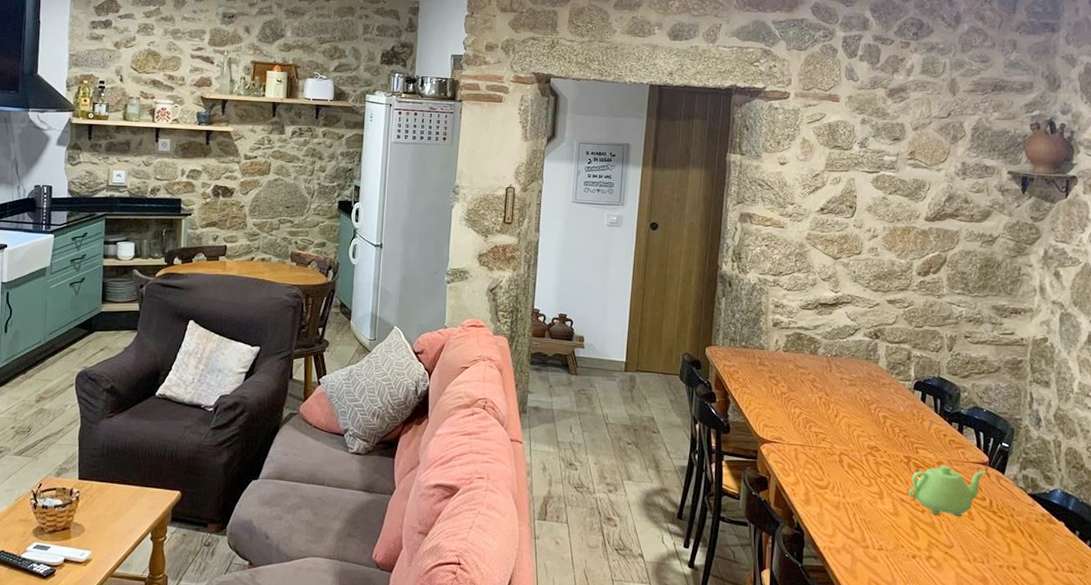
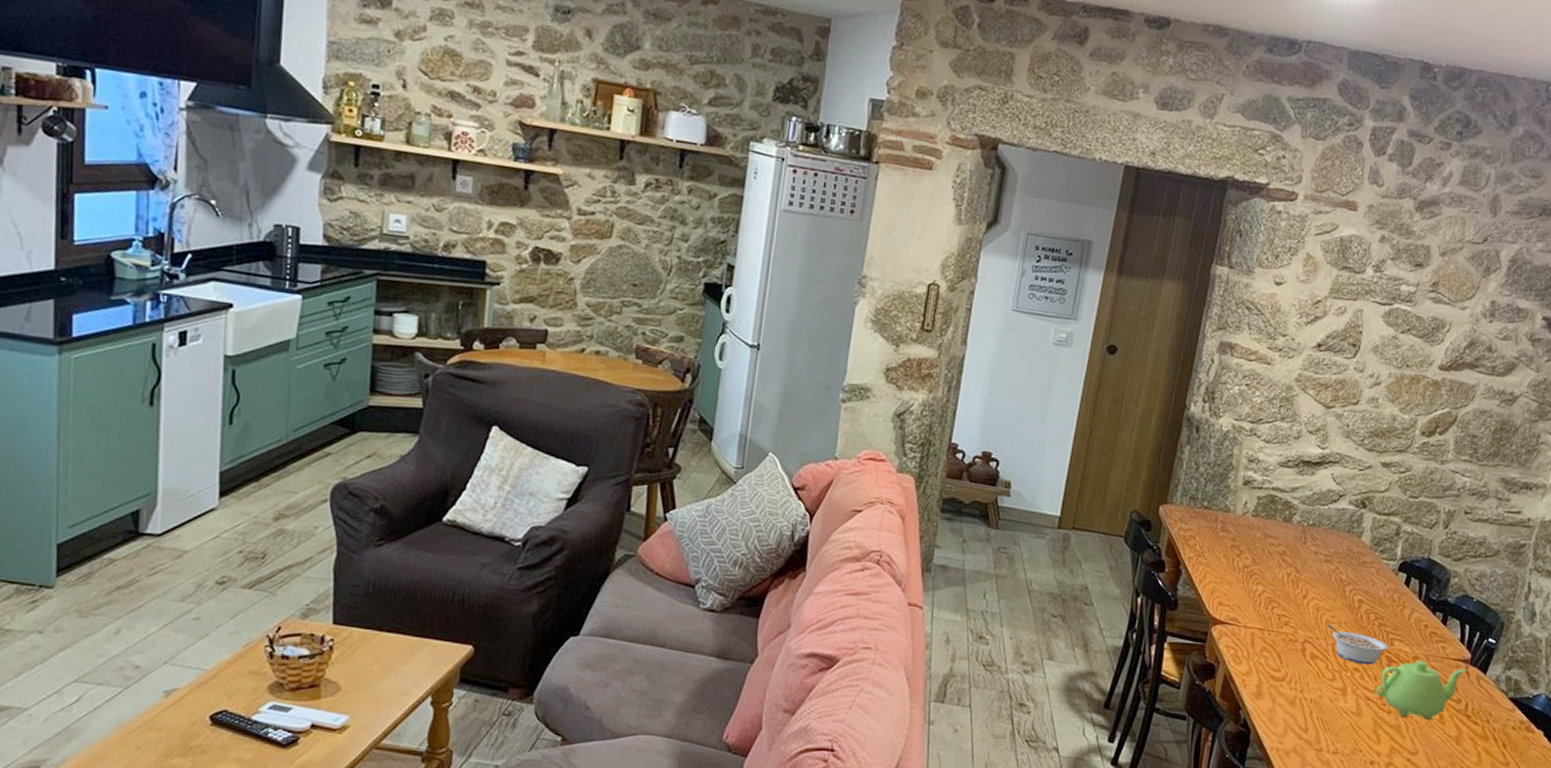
legume: none [858,438,914,471] -> present [1326,624,1388,665]

